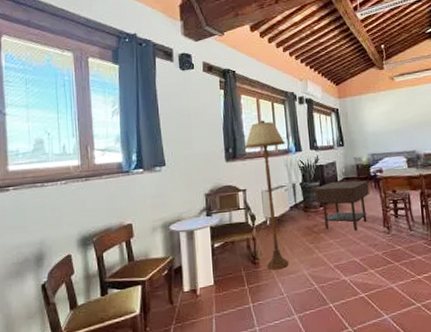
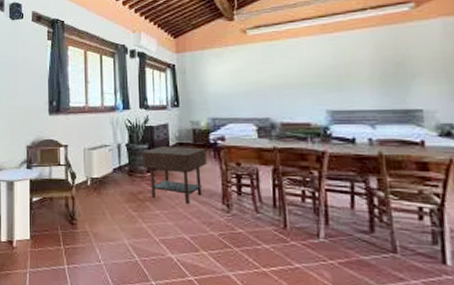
floor lamp: present [244,120,289,270] -> none [68,74,113,235]

